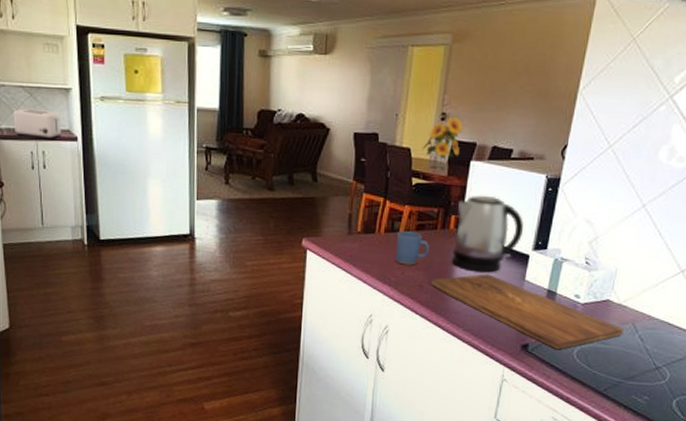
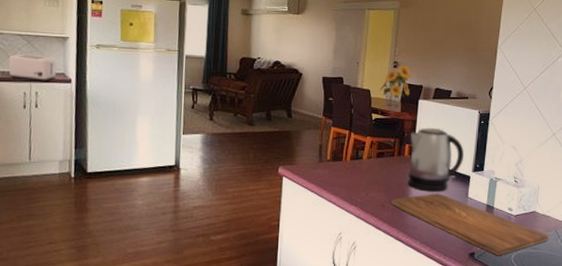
mug: present [396,231,429,265] -> none [360,158,388,188]

